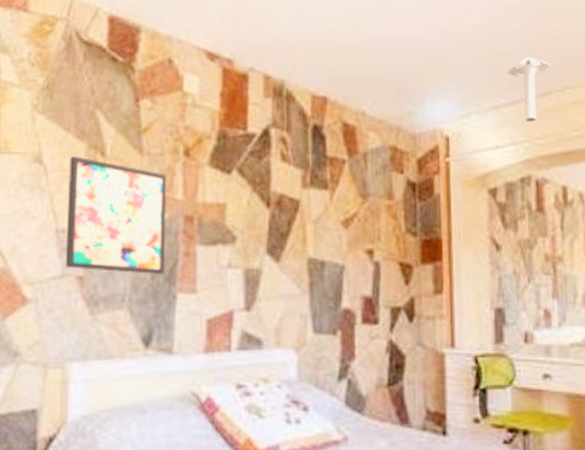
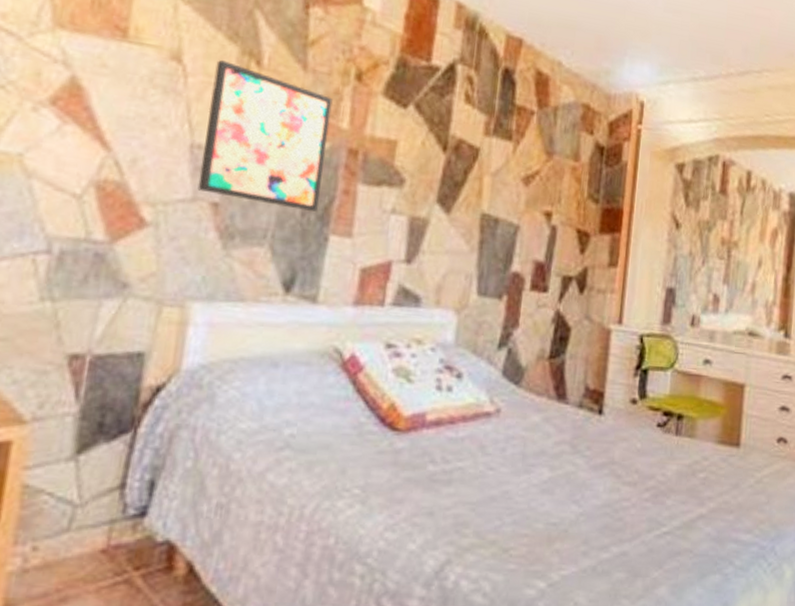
ceiling light: present [508,56,551,122] -> none [711,31,753,100]

